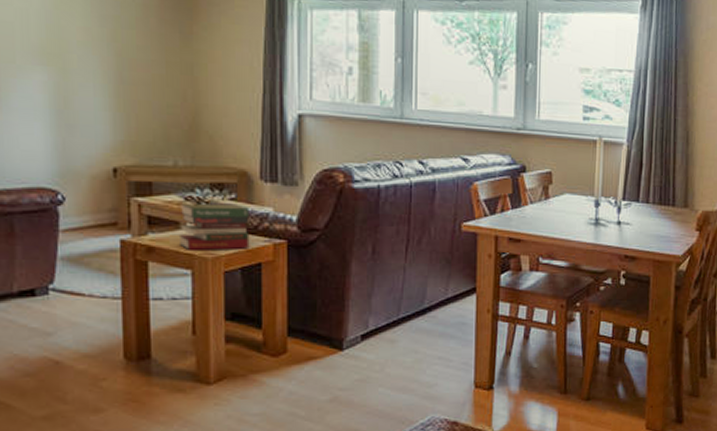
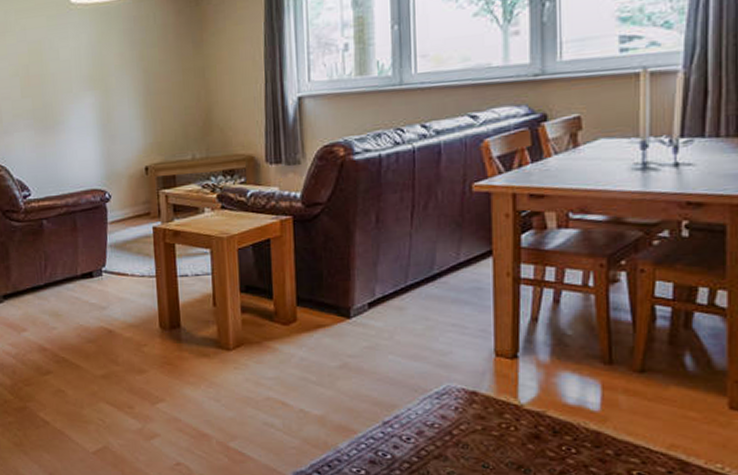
books: present [178,203,250,250] -> none [198,187,259,232]

